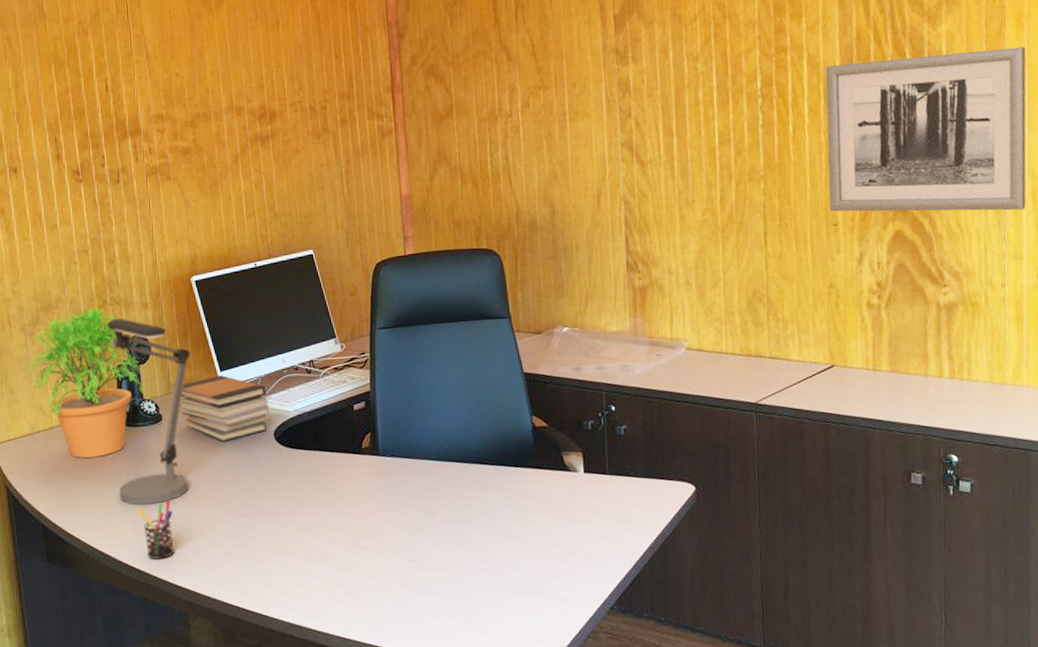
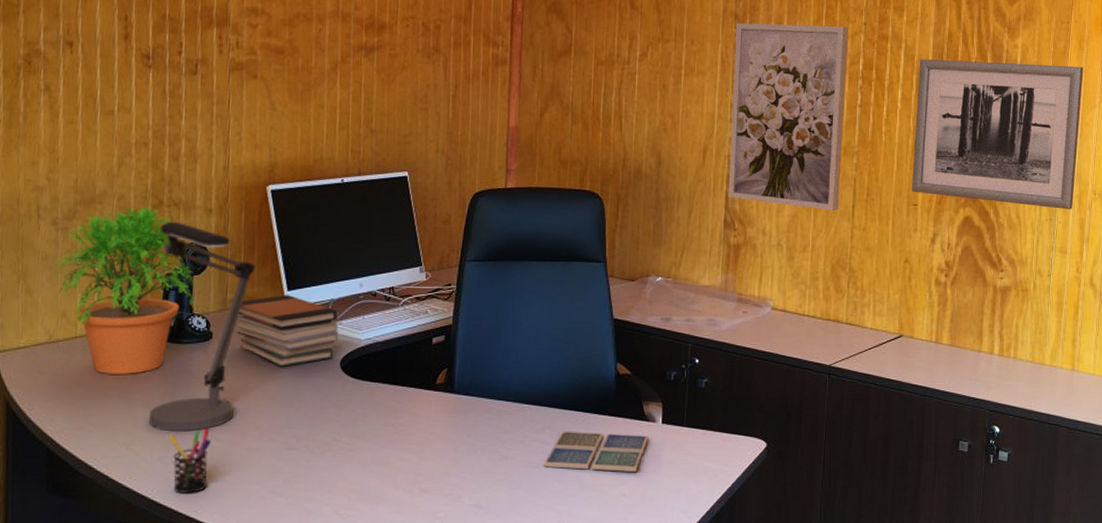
drink coaster: none [471,485,572,522] -> present [544,431,649,472]
wall art: none [618,44,749,242] -> present [728,23,848,210]

